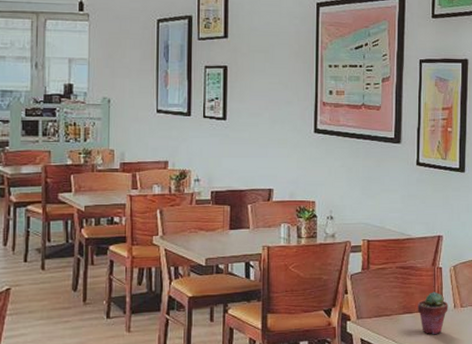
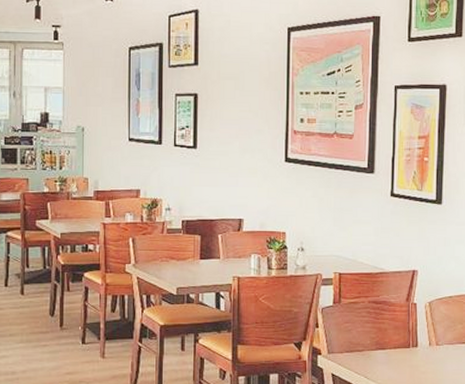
potted succulent: present [417,292,448,334] -> none [390,328,423,372]

